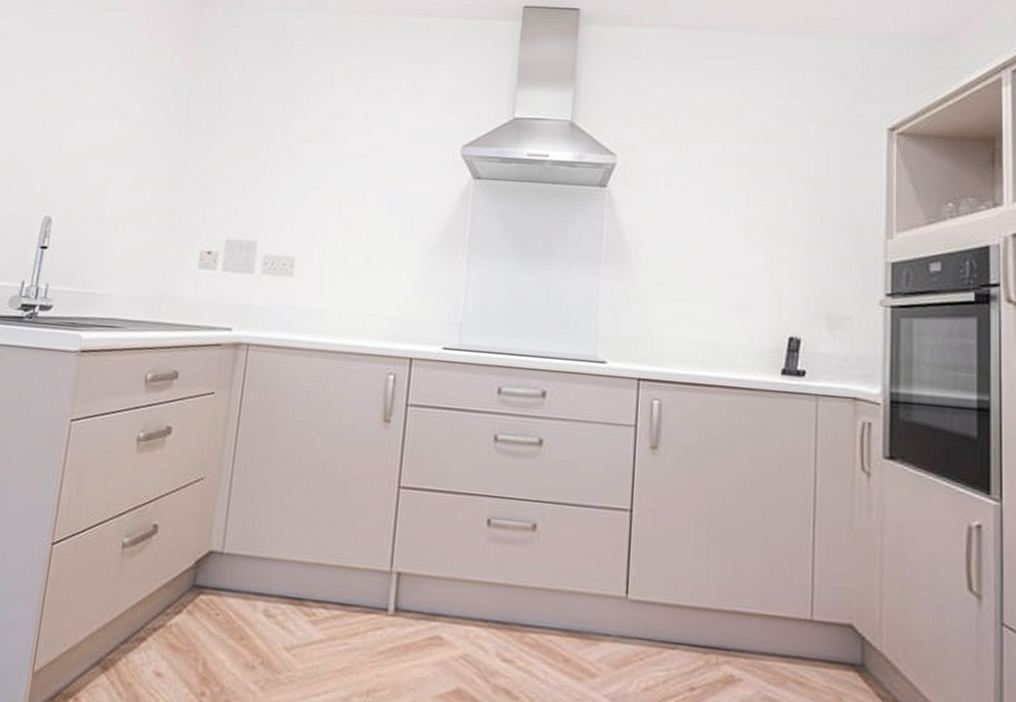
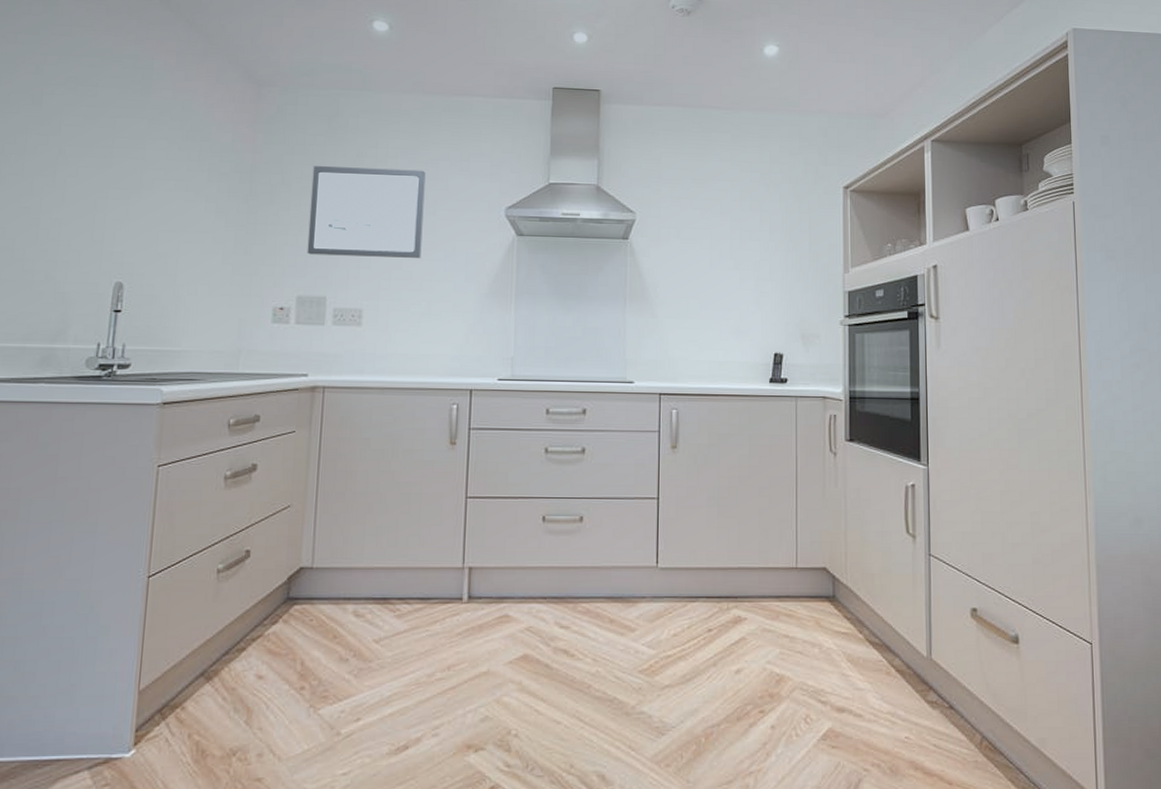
wall art: none [240,94,374,201] -> present [307,166,426,258]

